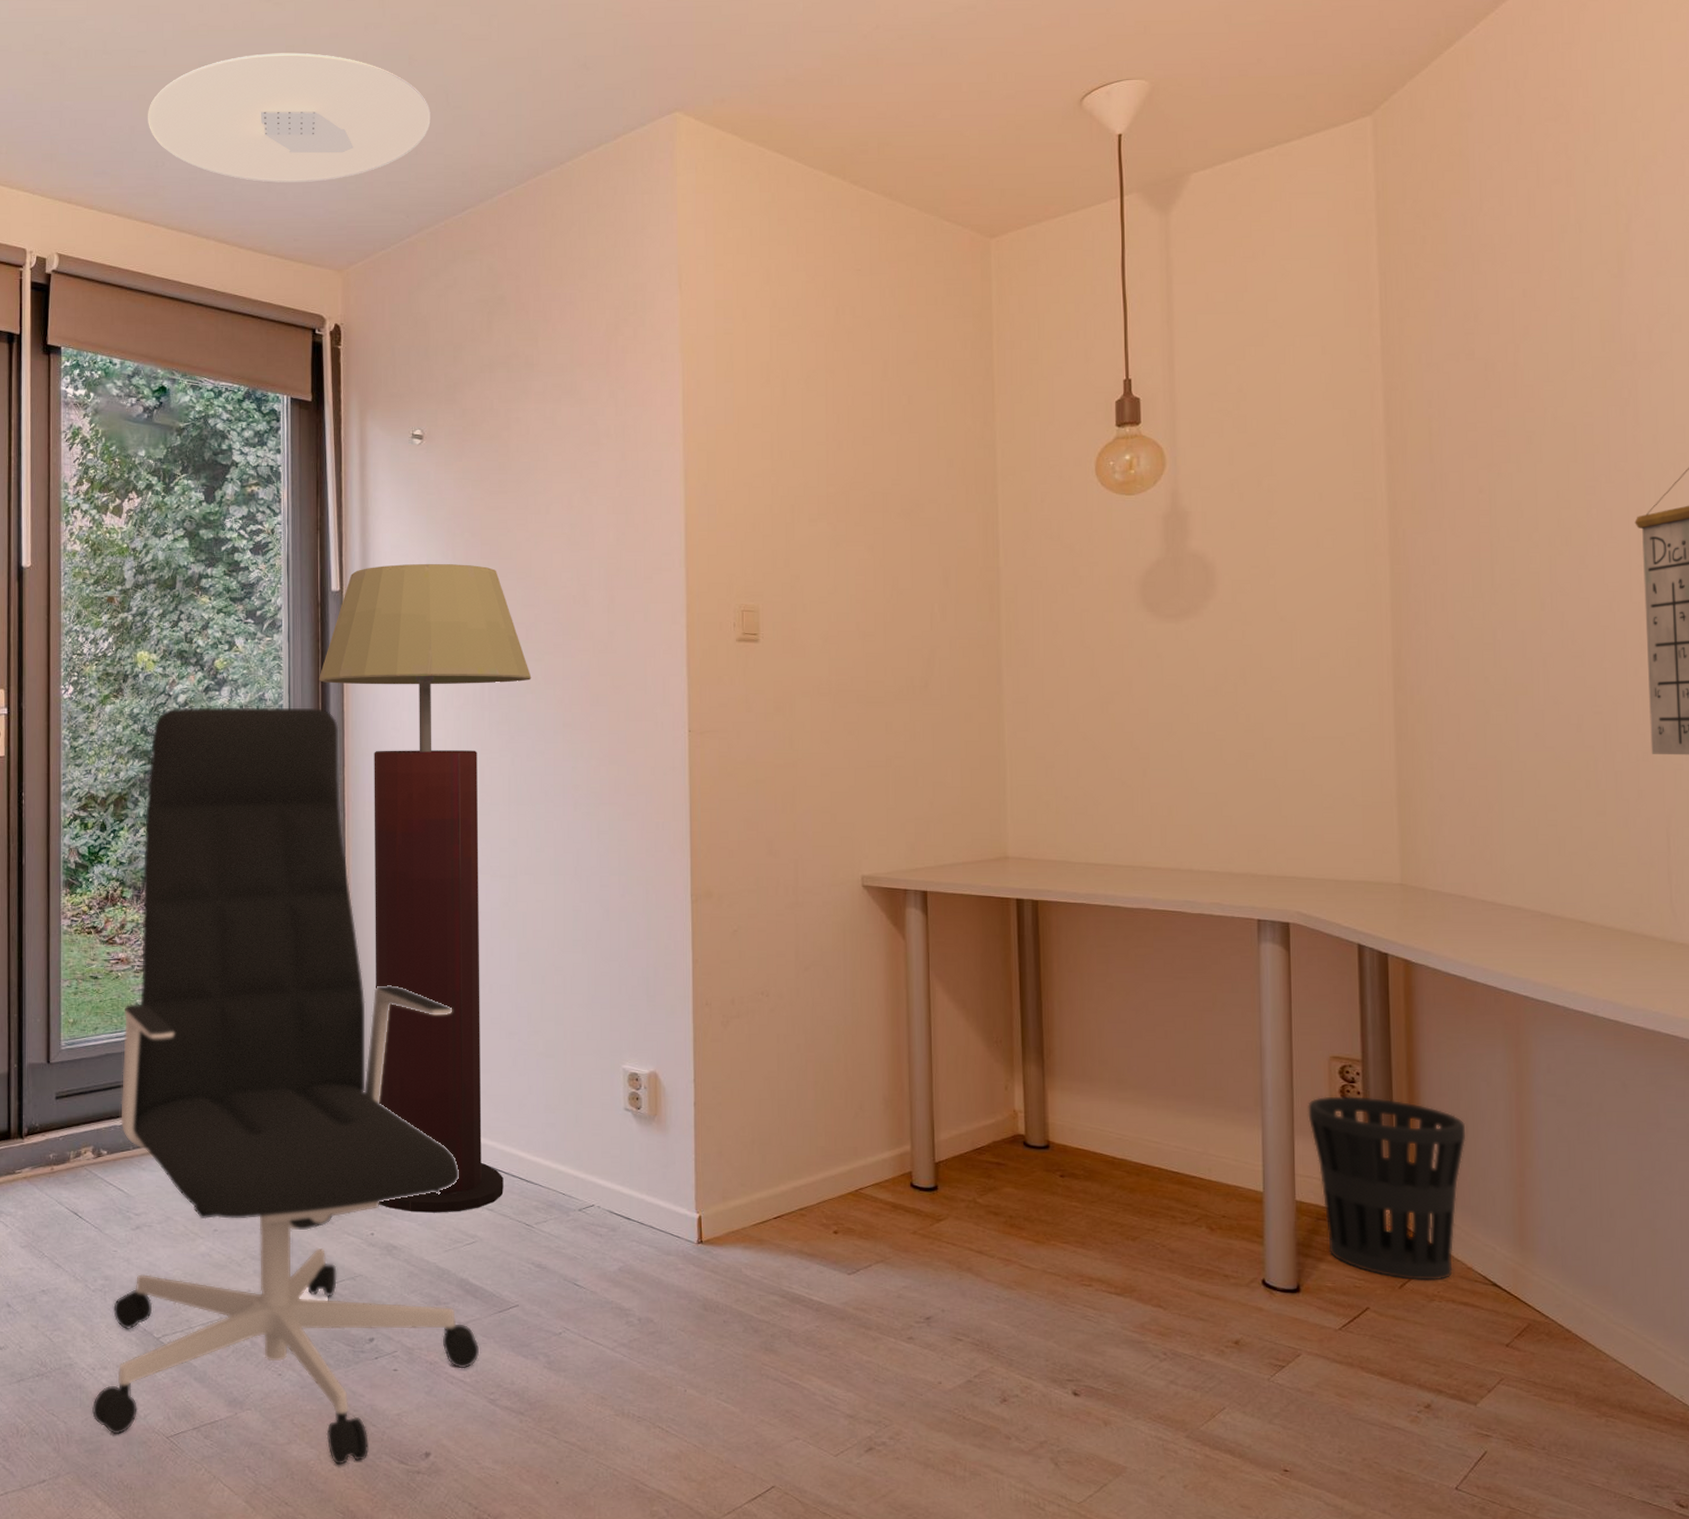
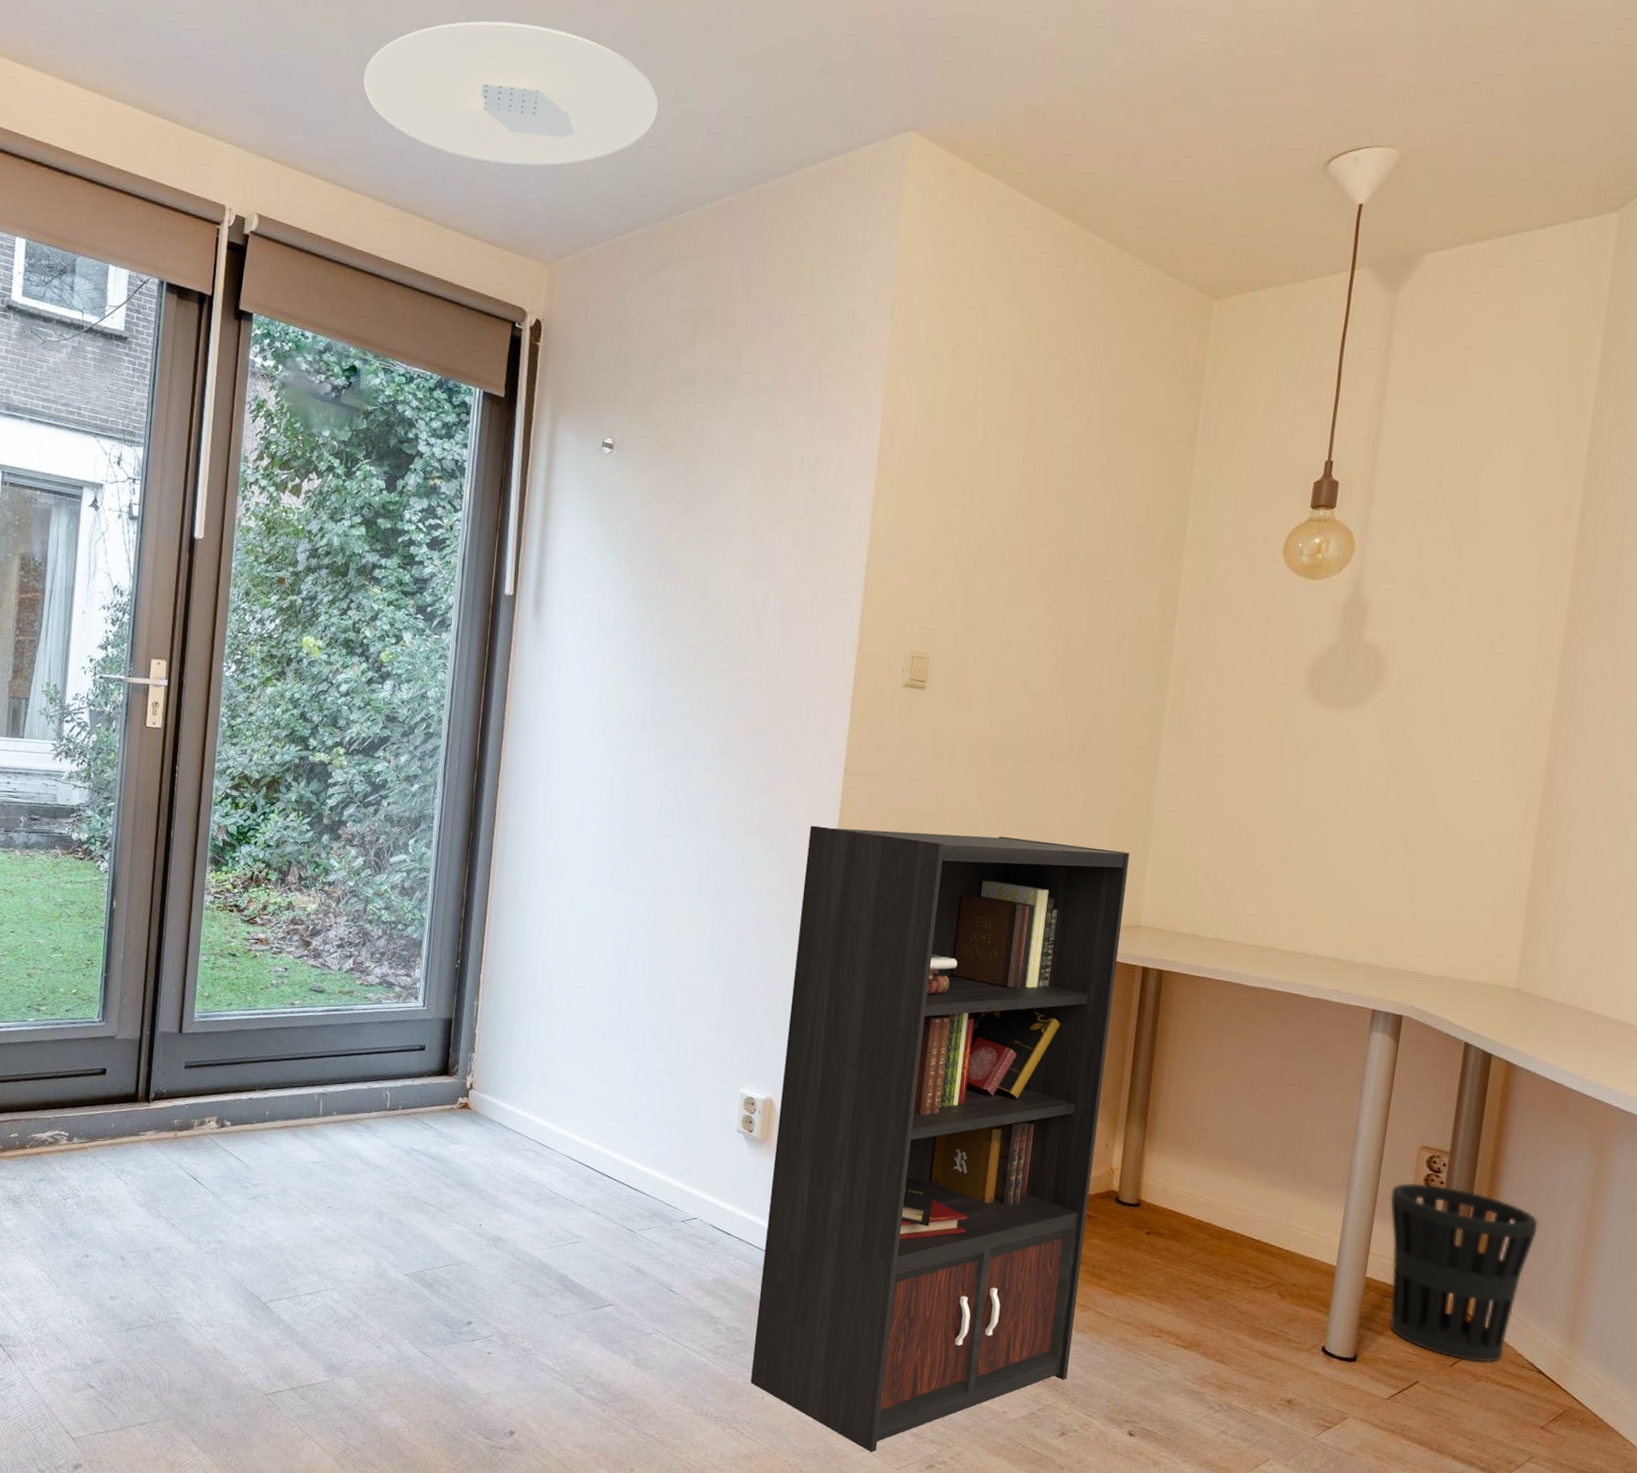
office chair: present [92,707,480,1466] -> none [195,696,580,1436]
floor lamp: present [319,563,532,1213] -> none [483,574,696,1212]
bookcase: none [661,780,1000,1440] -> present [750,825,1130,1453]

